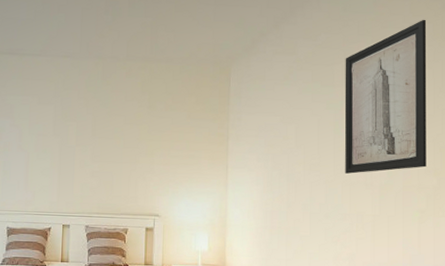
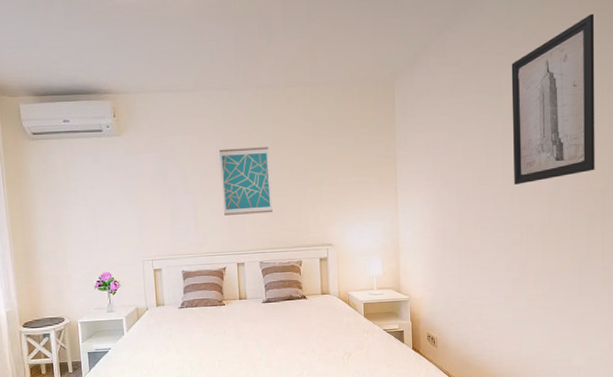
wall art: none [54,112,105,178] -> present [219,147,273,215]

